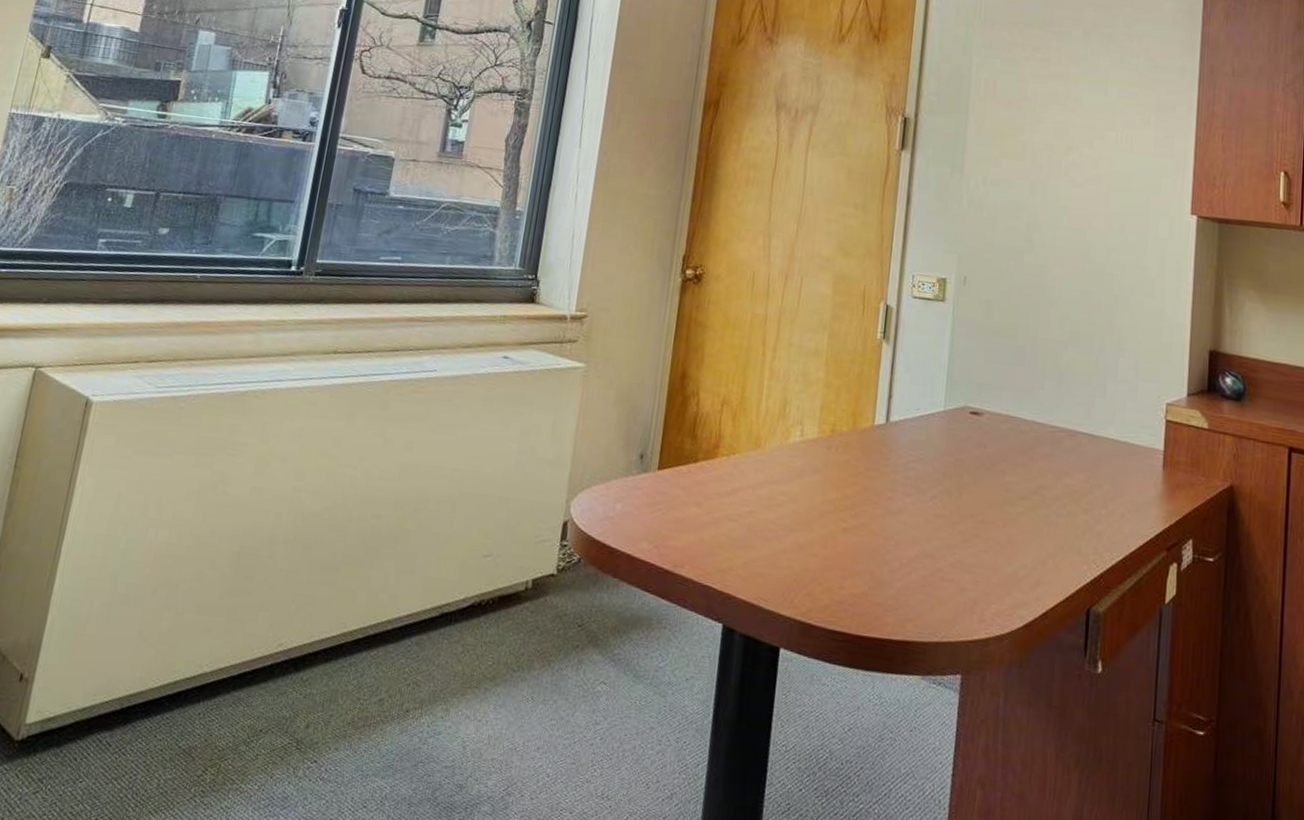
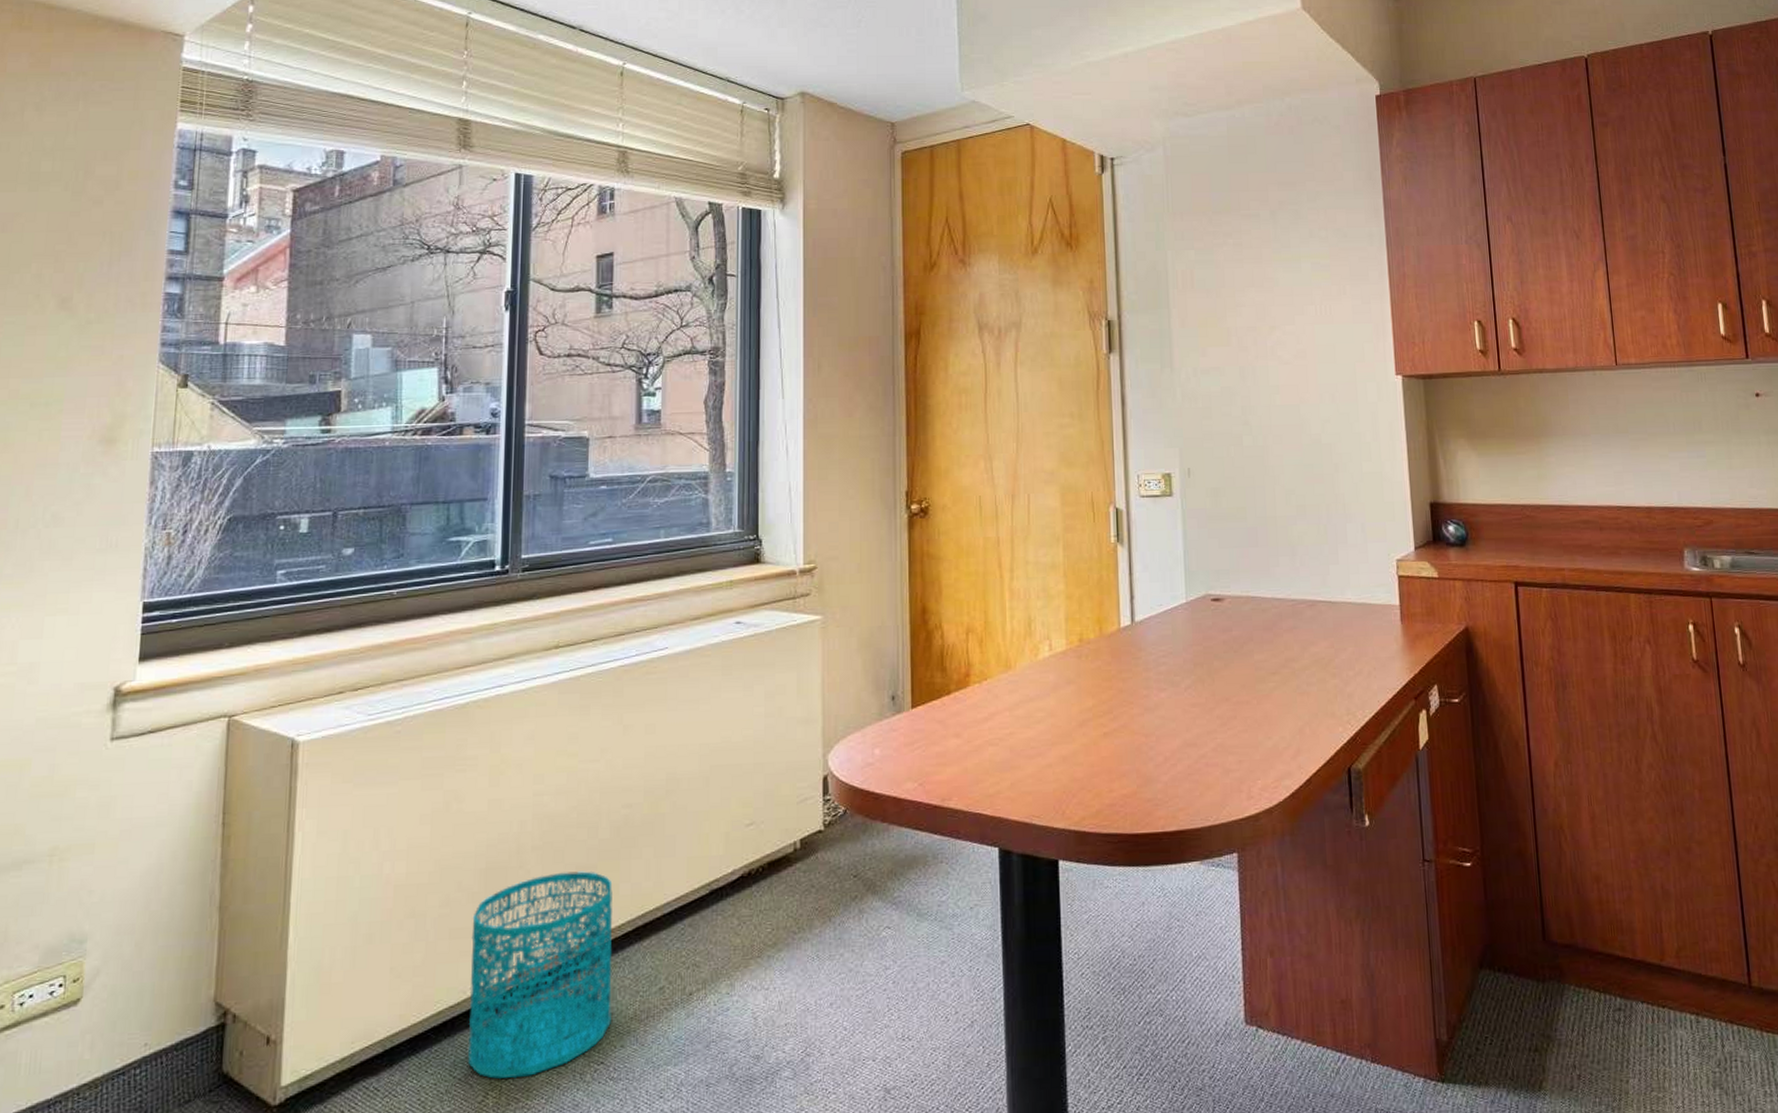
wastebasket: none [194,568,352,761] -> present [468,871,613,1079]

